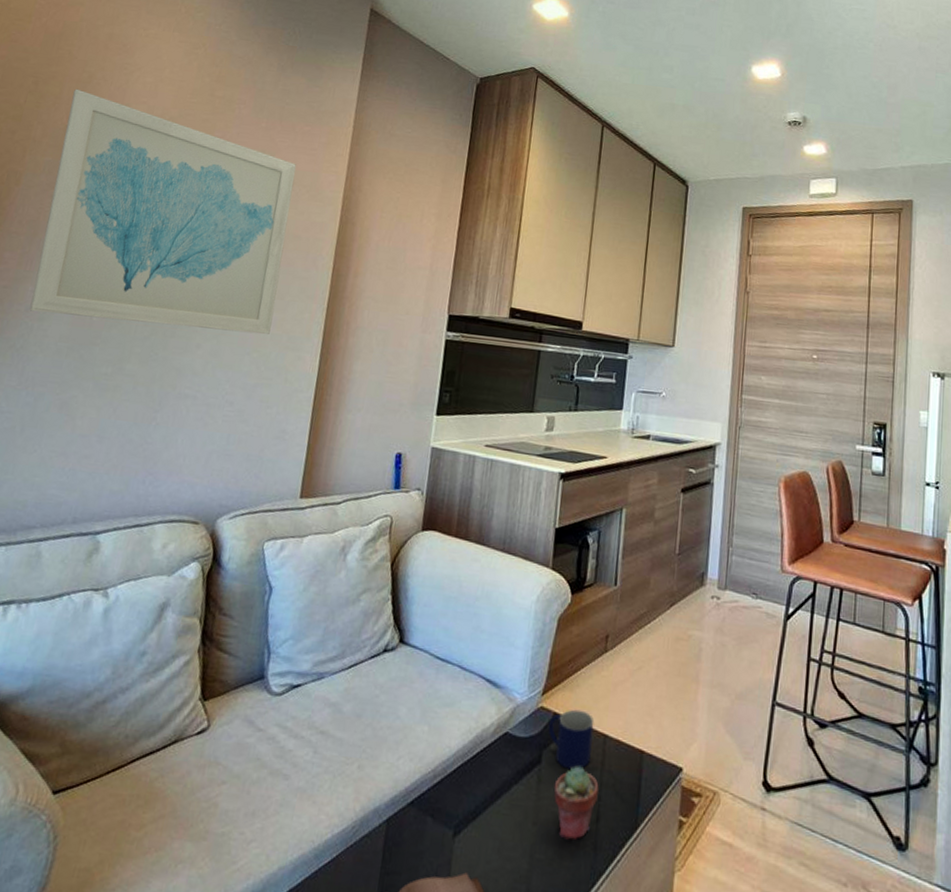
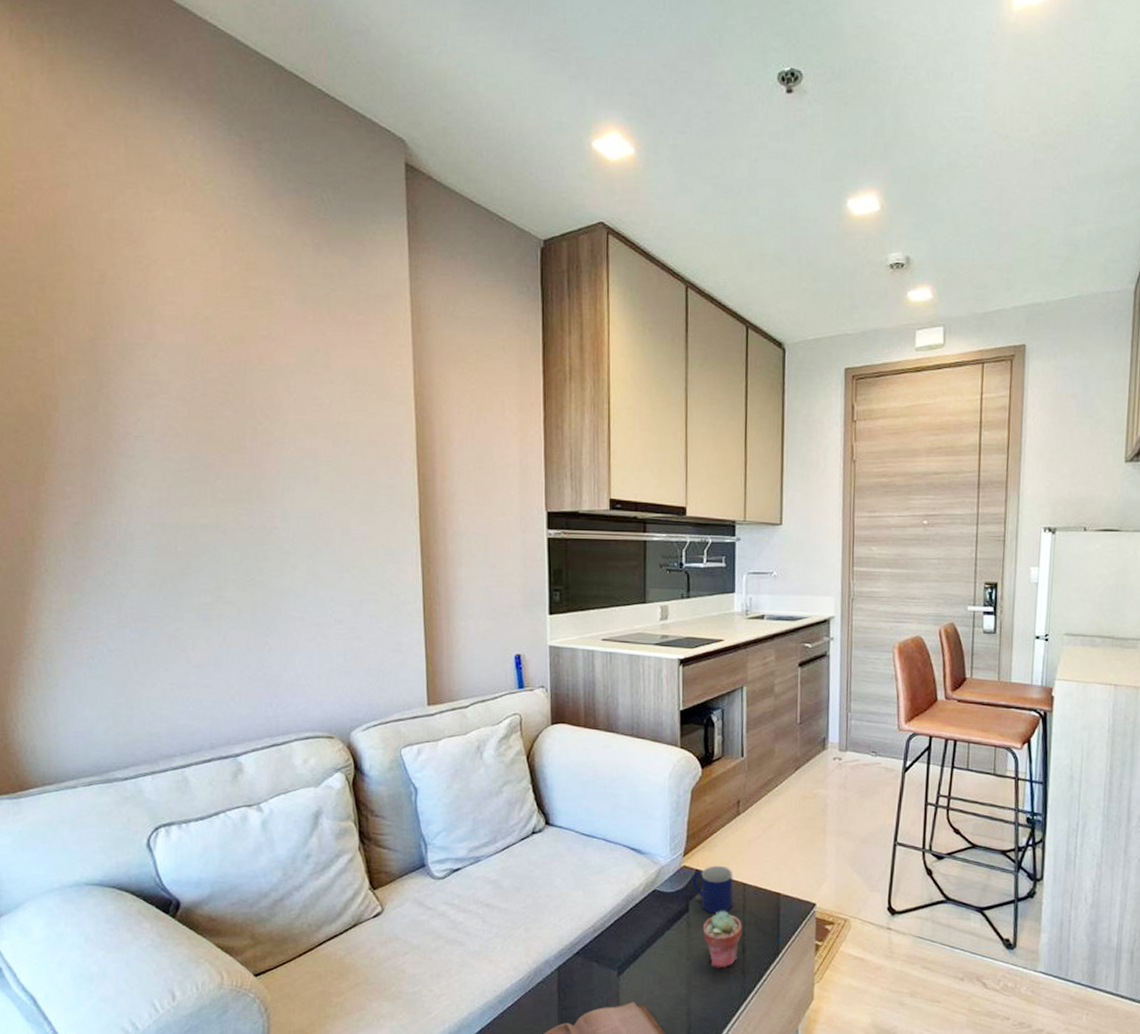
wall art: present [29,88,296,335] -> none [88,291,365,550]

